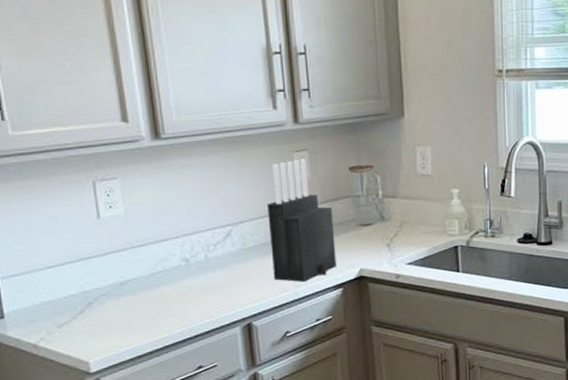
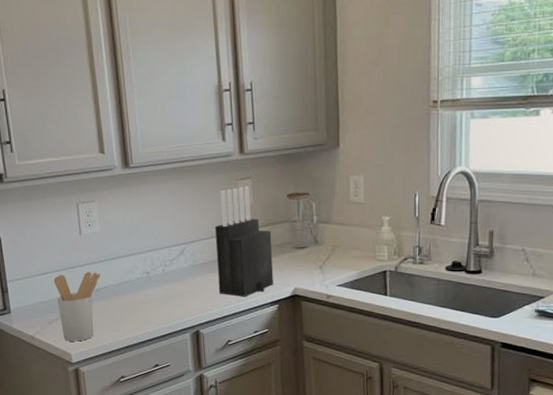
utensil holder: none [63,262,127,347] -> present [53,272,101,342]

